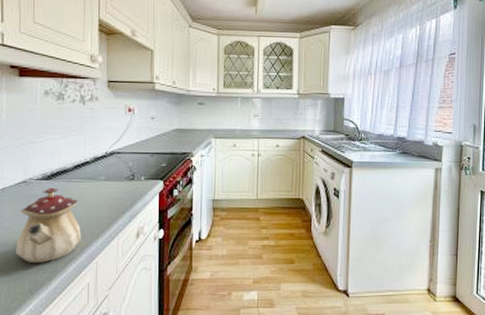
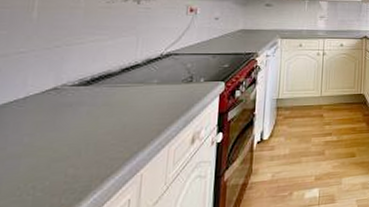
teapot: present [16,187,81,263] -> none [35,93,125,183]

